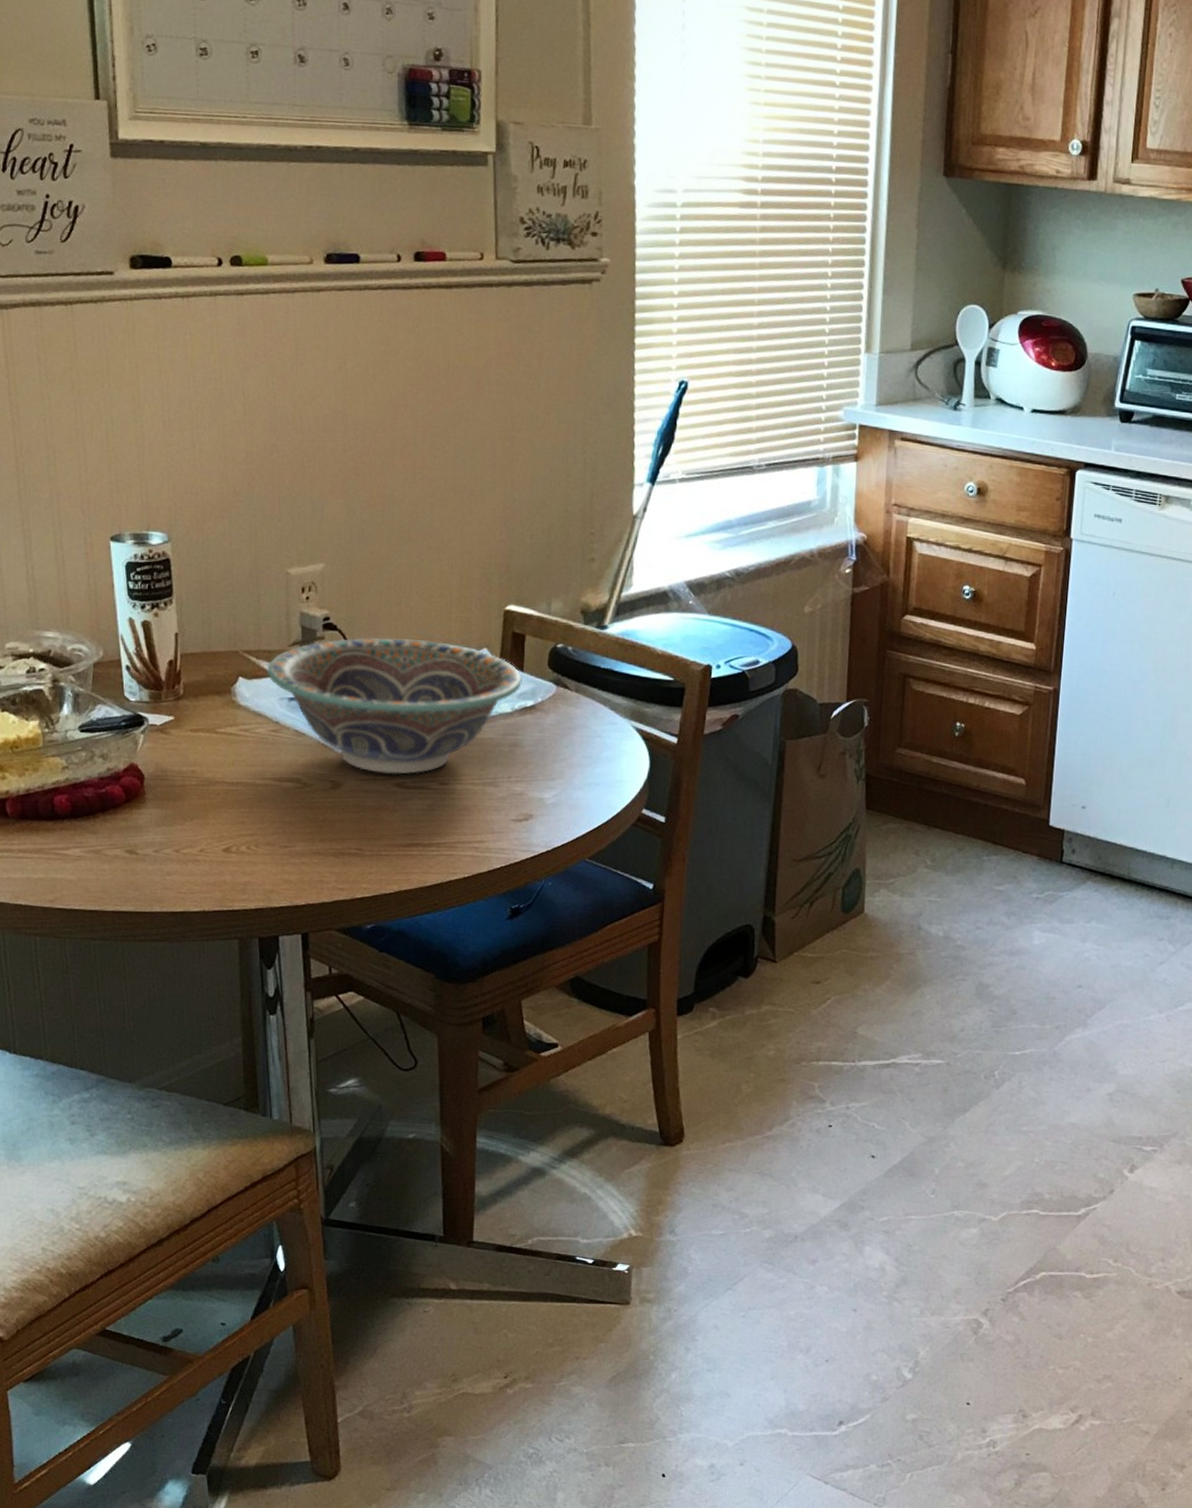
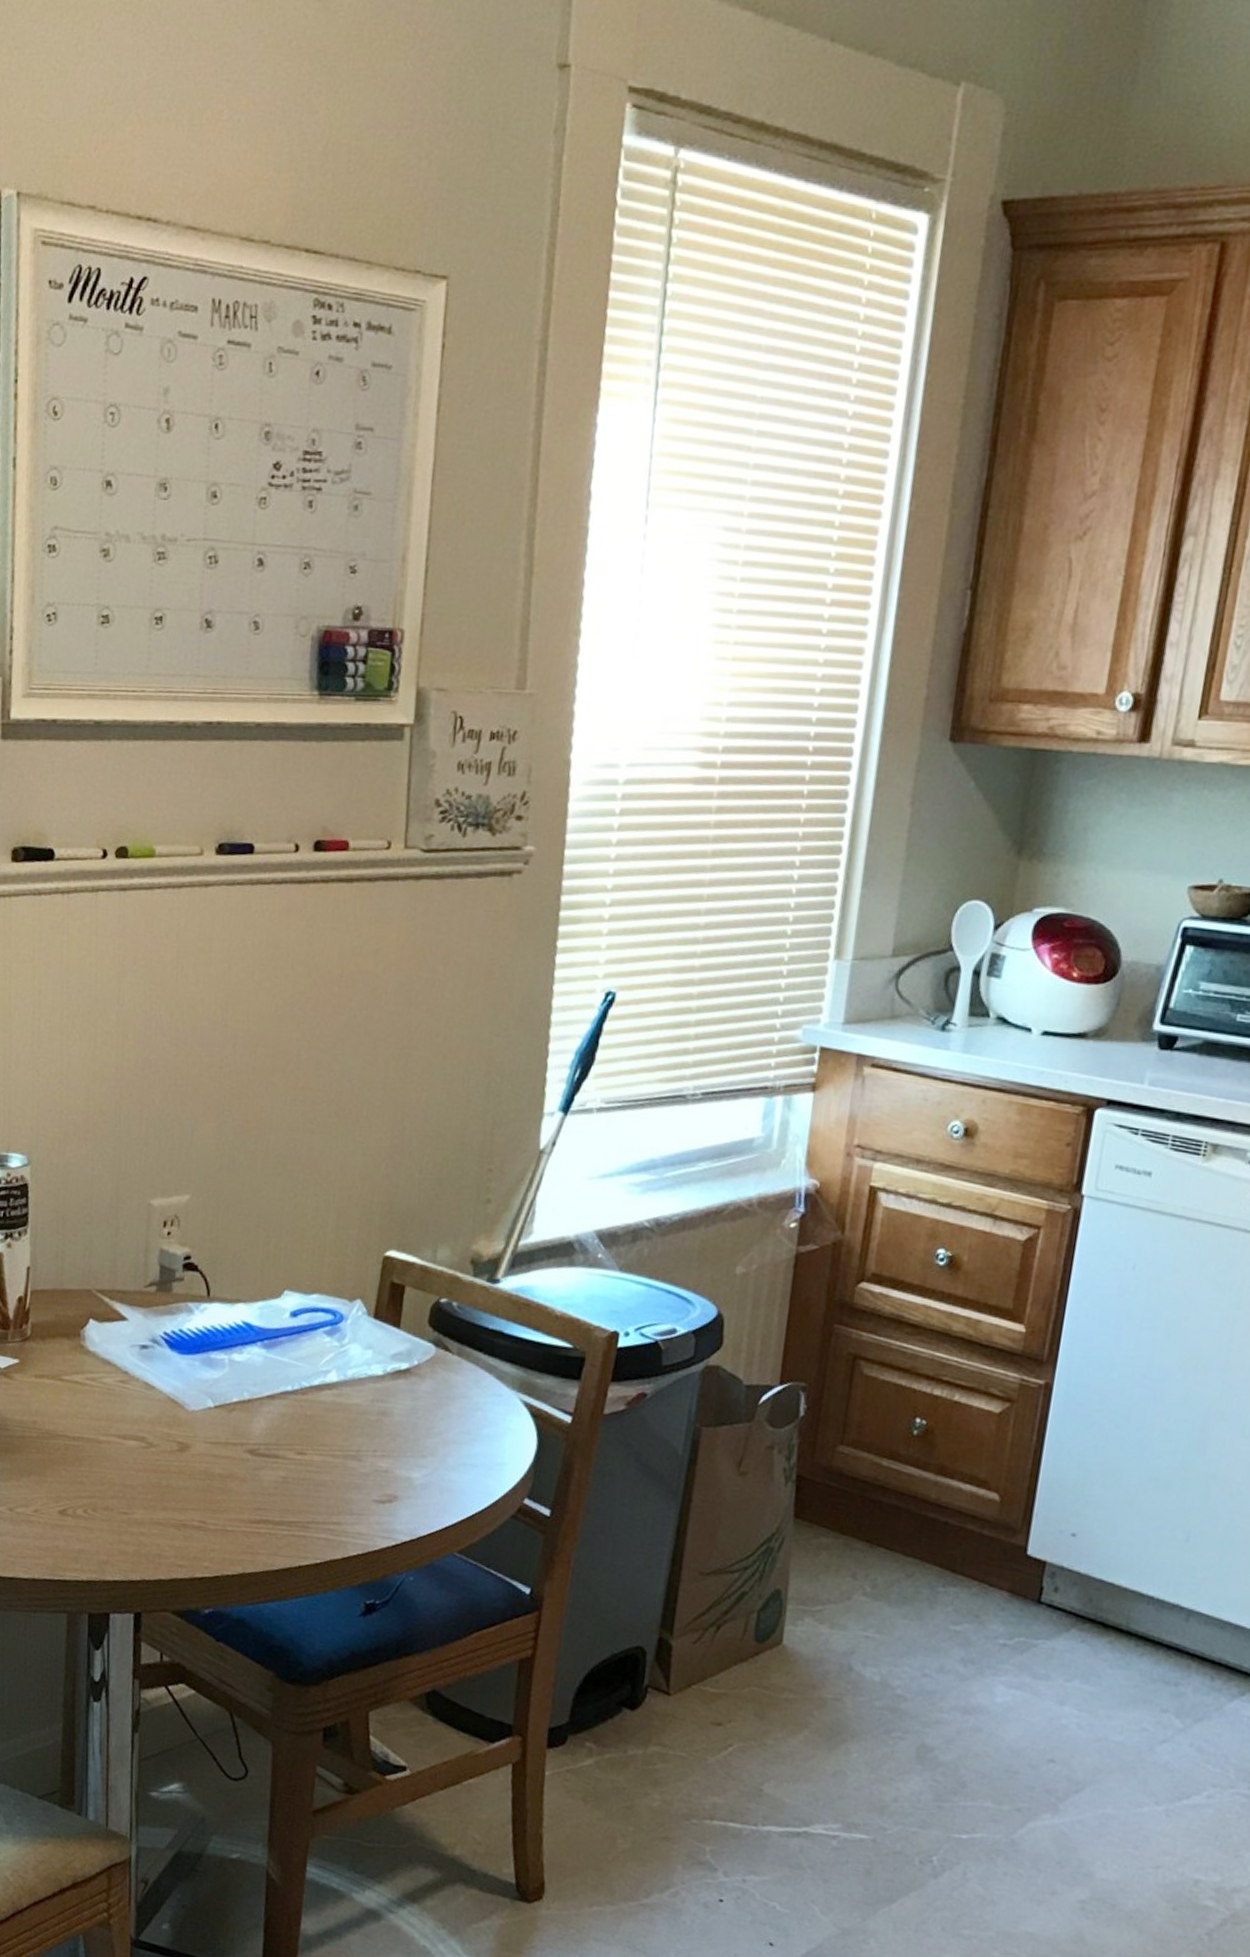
decorative bowl: present [267,637,522,774] -> none [119,1280,398,1440]

